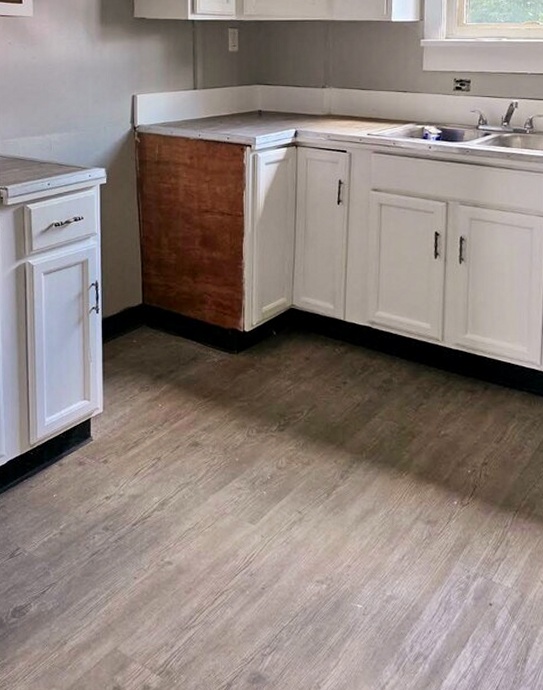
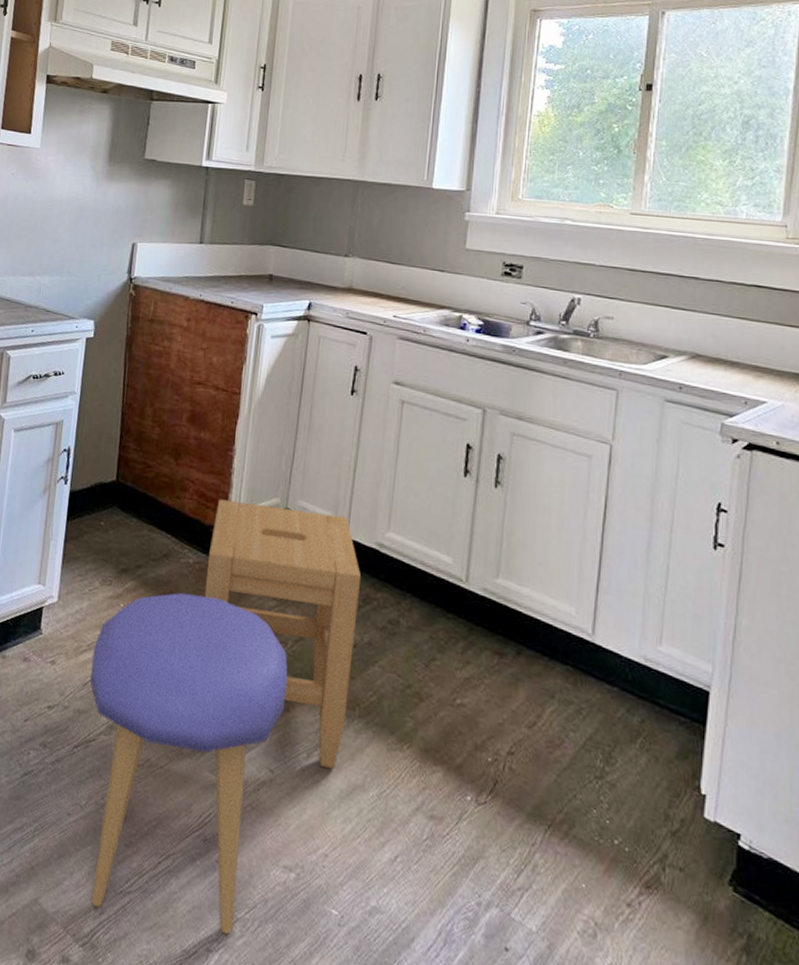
stool: none [140,386,306,643] -> present [90,592,288,935]
stool: none [230,304,359,502] -> present [204,499,362,769]

